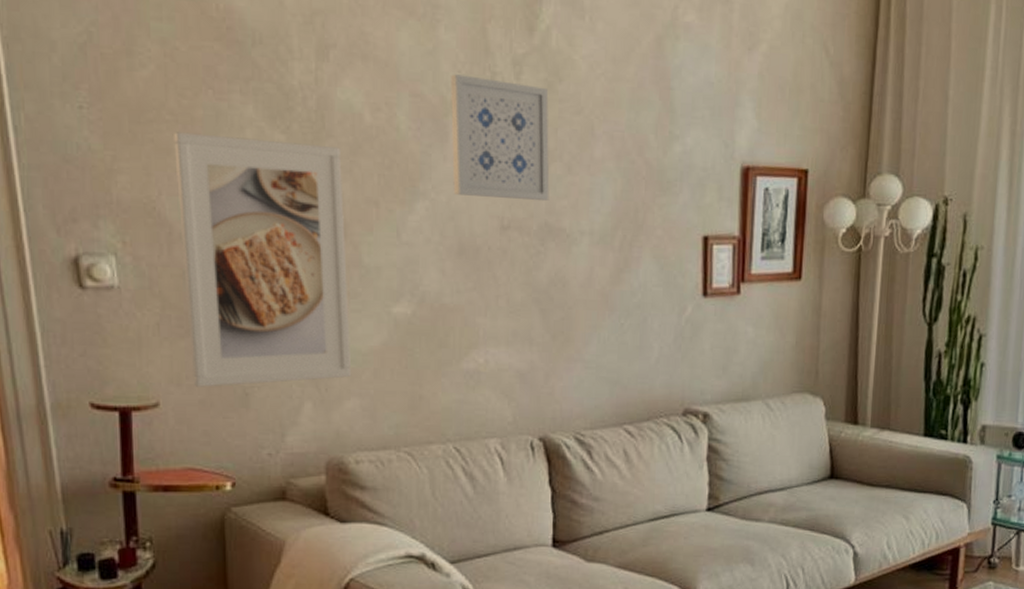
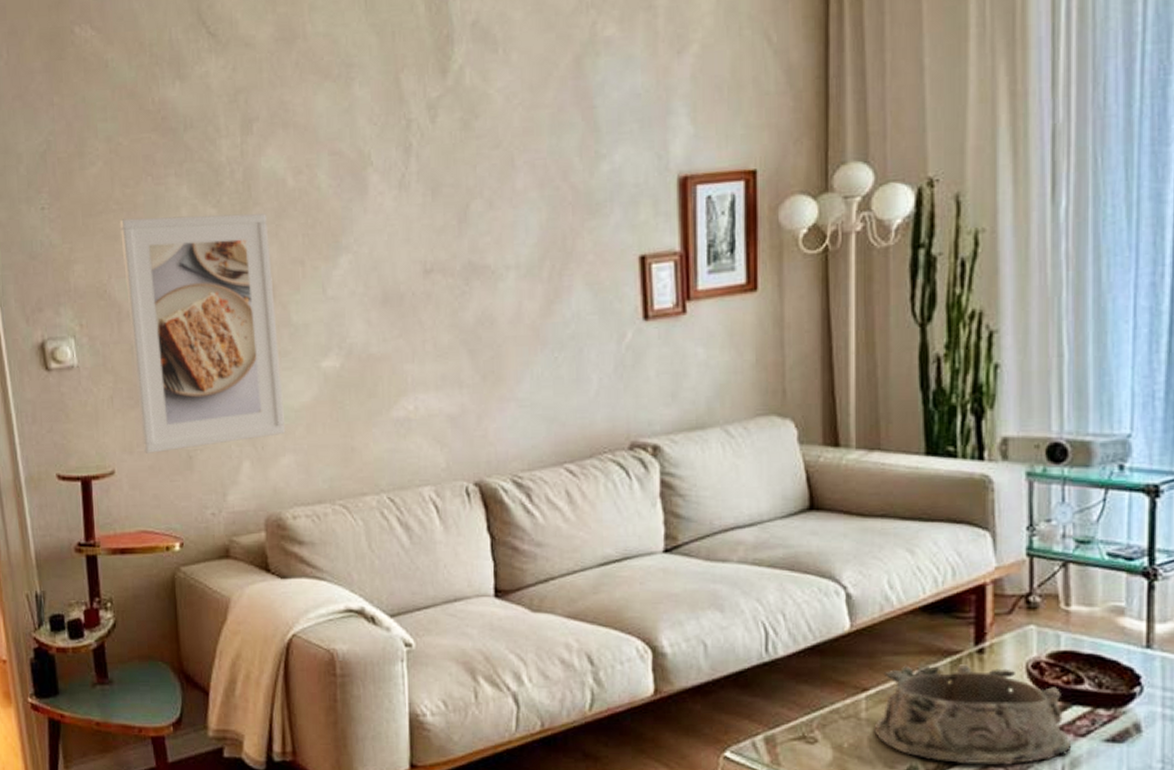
wall art: present [450,74,550,201] -> none [366,126,472,245]

